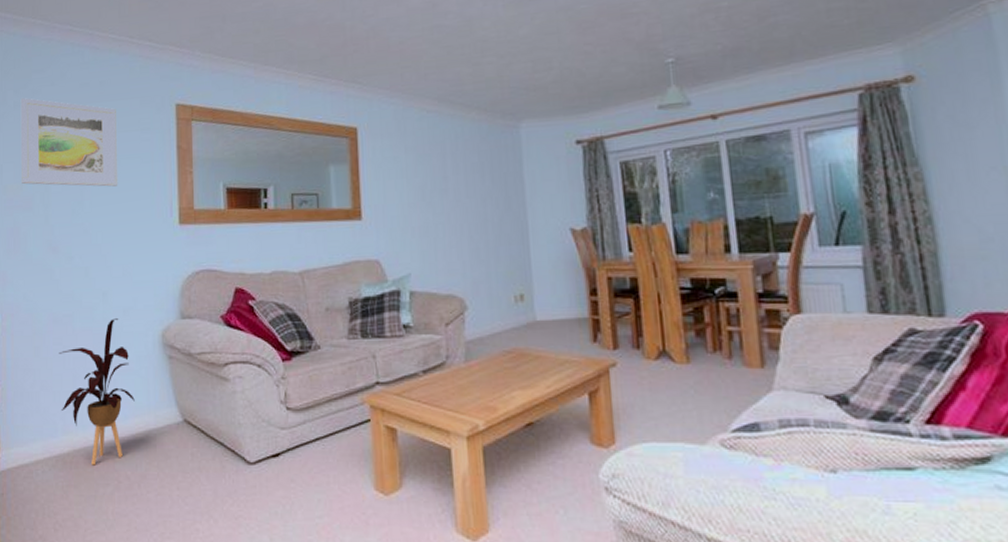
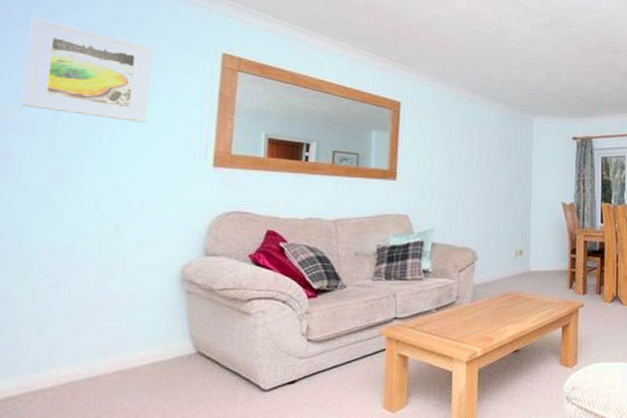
house plant: present [59,318,135,466] -> none [46,252,142,400]

